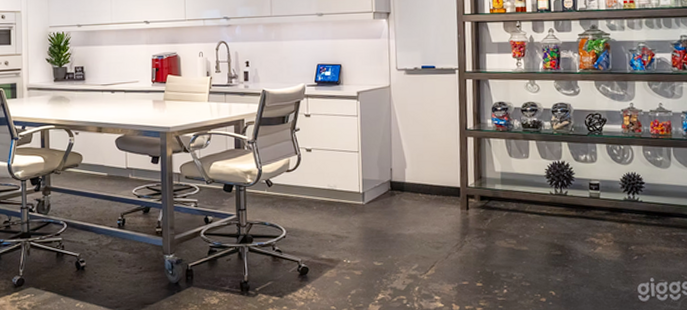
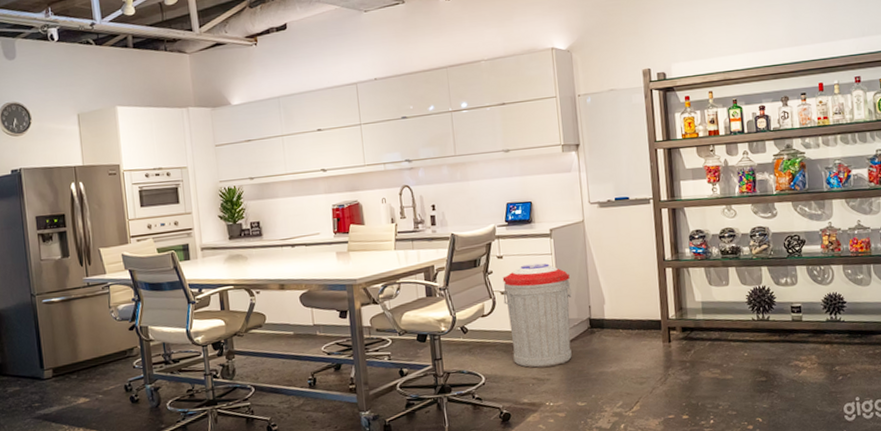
trash can: none [308,124,374,225] -> present [502,263,572,368]

